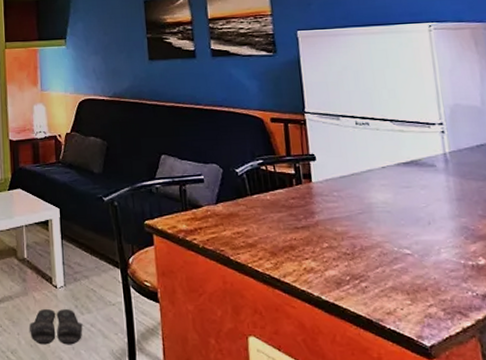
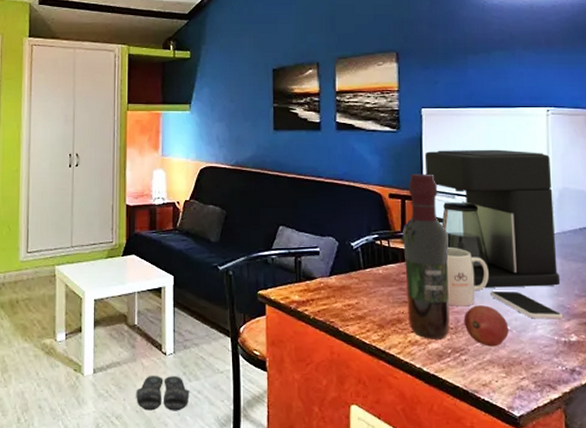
wine bottle: none [287,96,347,266] -> present [401,173,450,340]
coffee maker: none [304,68,462,211] -> present [424,149,561,288]
mug: none [336,169,384,231] -> present [446,246,489,306]
fruit: none [360,229,410,273] -> present [463,305,509,347]
smartphone: none [385,214,468,242] -> present [489,291,564,319]

